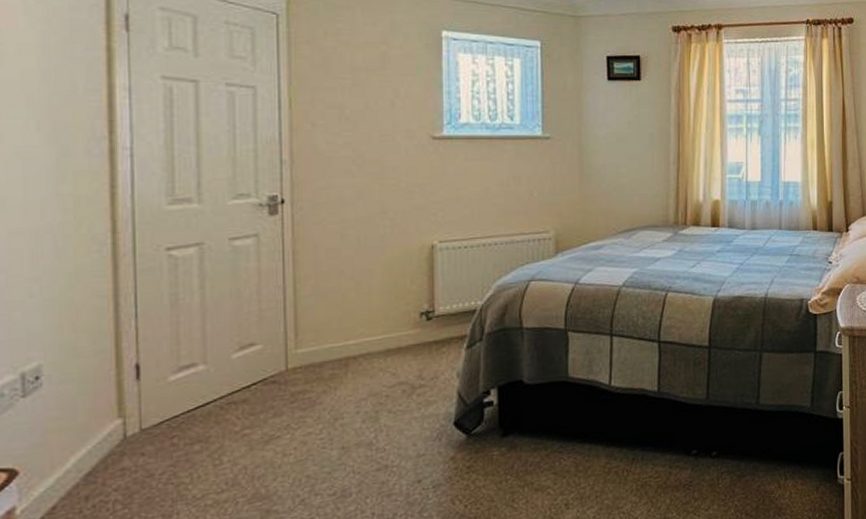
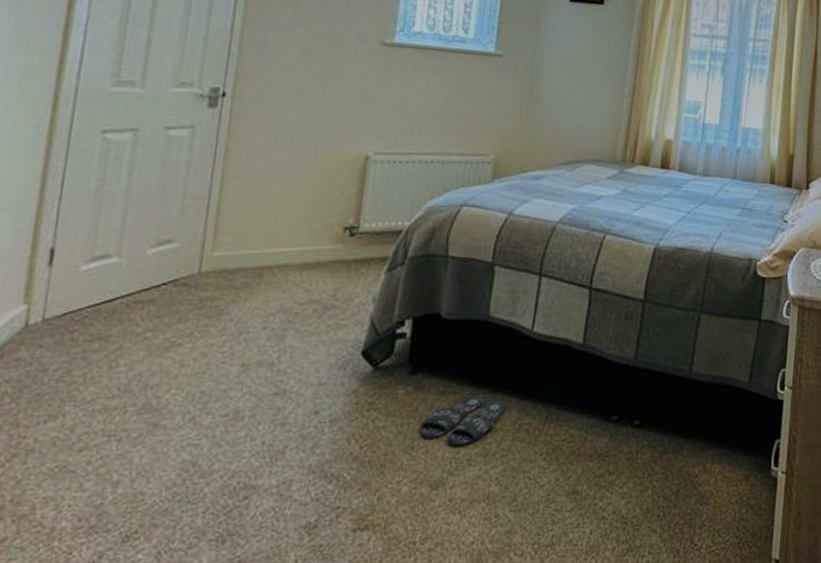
slippers: none [518,447,595,495] -> present [420,395,507,446]

